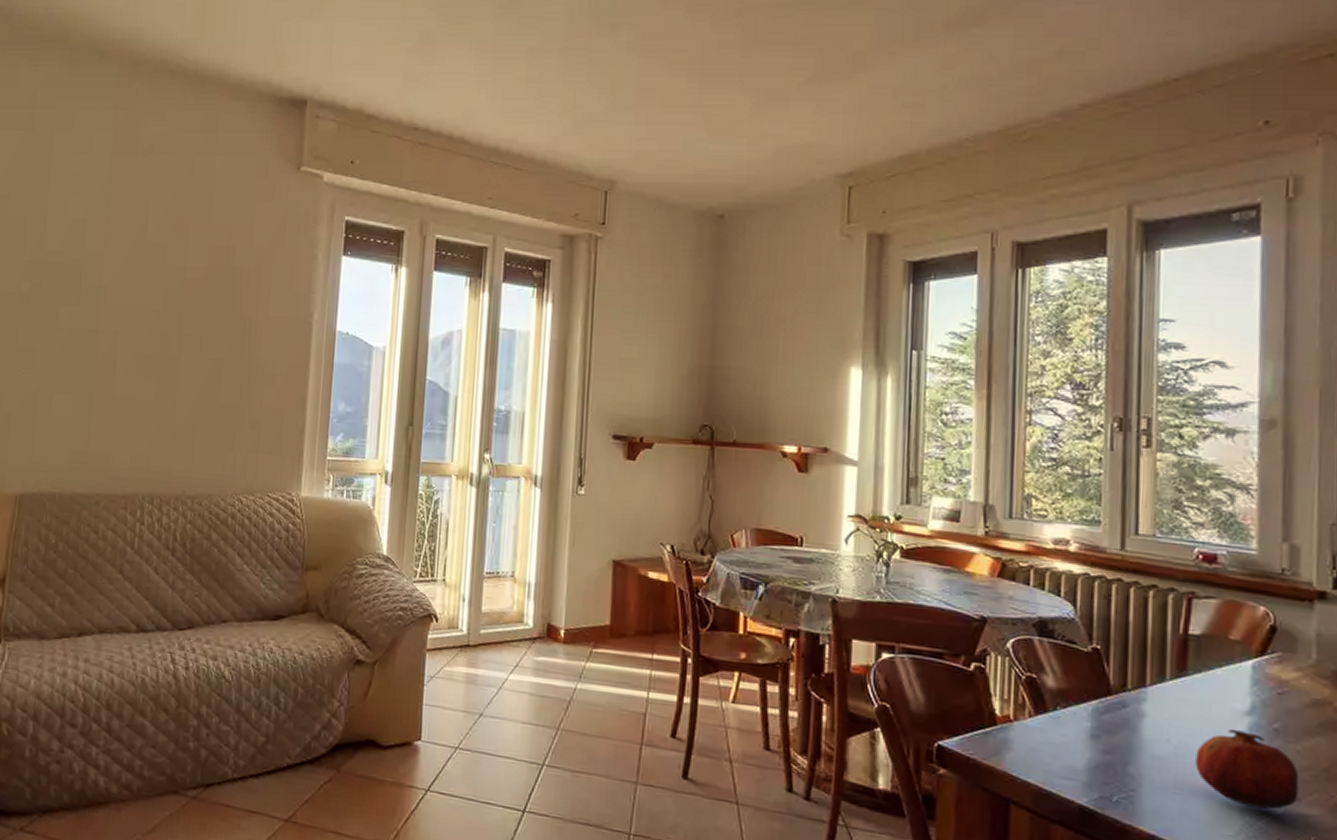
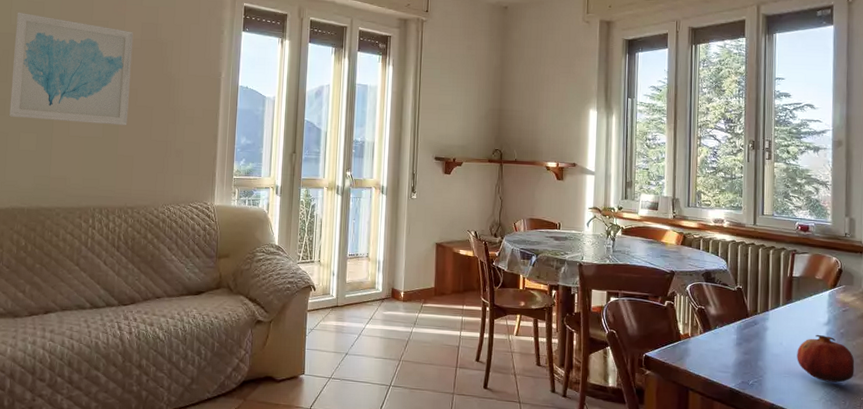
wall art: none [39,233,199,385] -> present [9,12,134,126]

